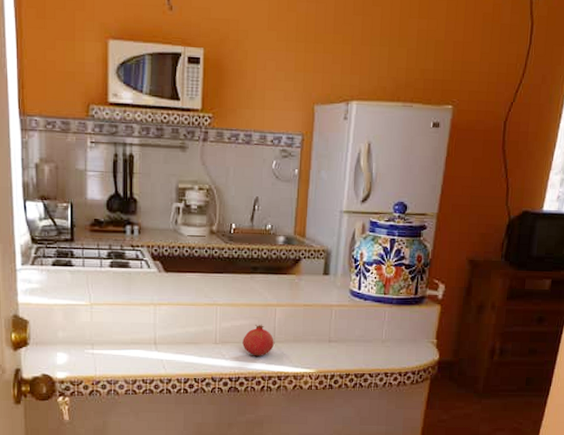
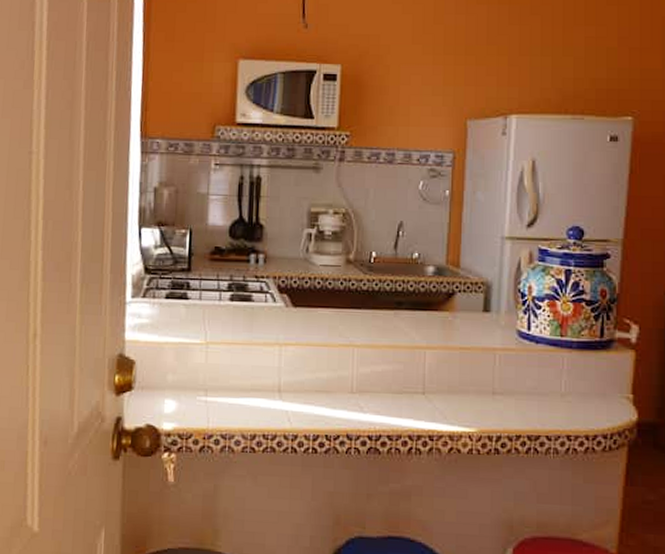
fruit: present [242,324,274,356] -> none [385,370,424,410]

